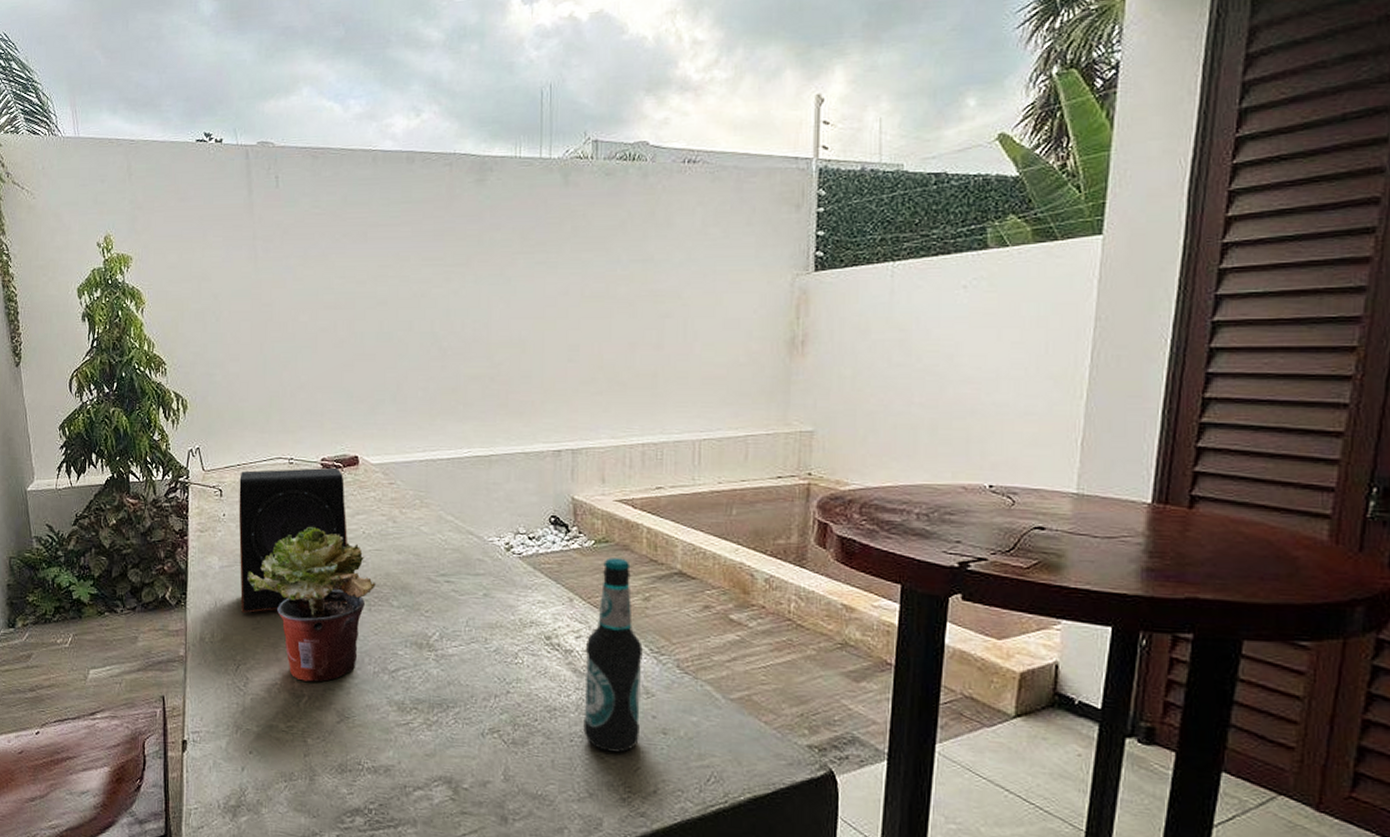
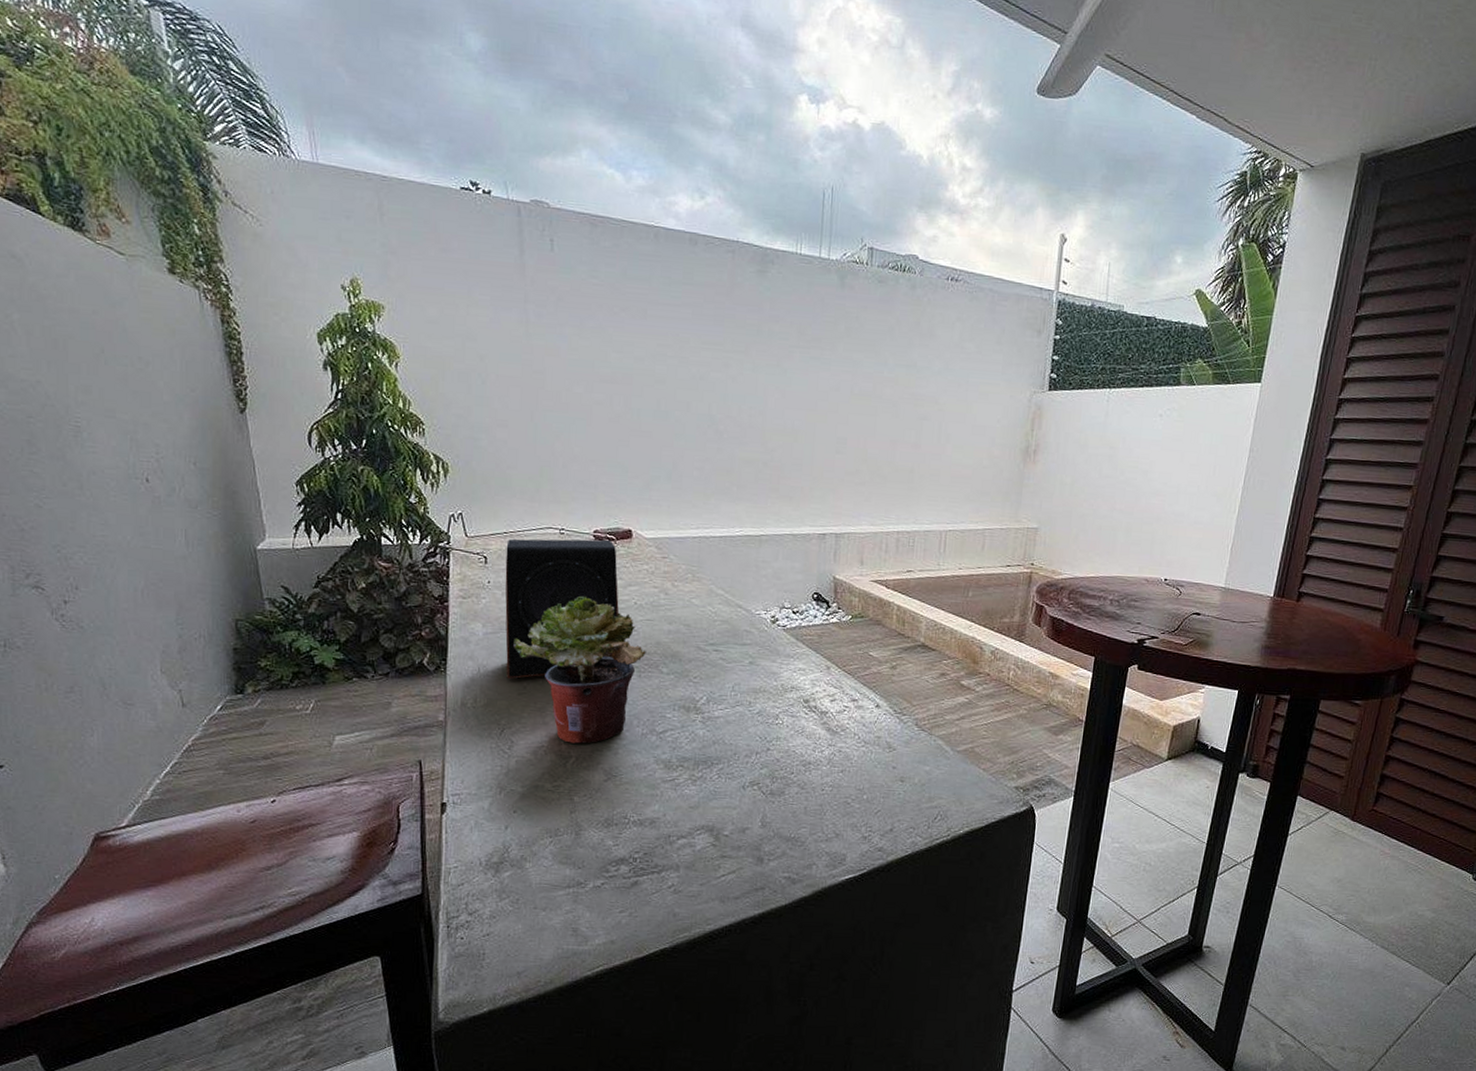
bottle: present [583,558,643,753] -> none [833,631,888,799]

